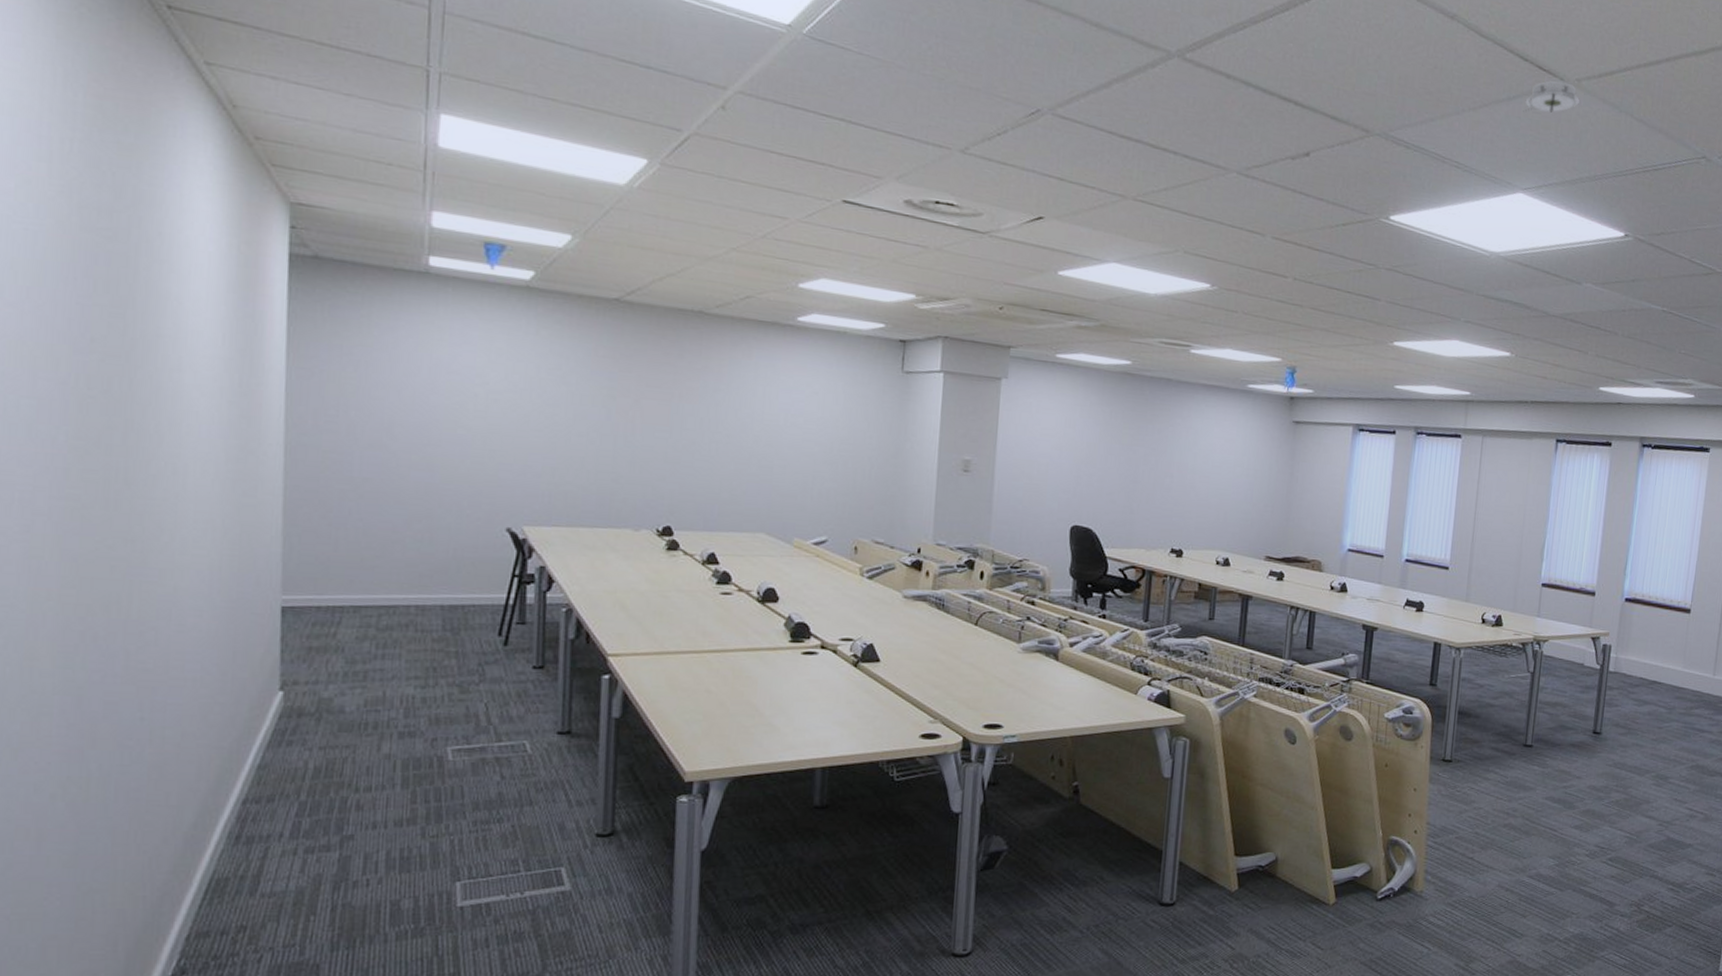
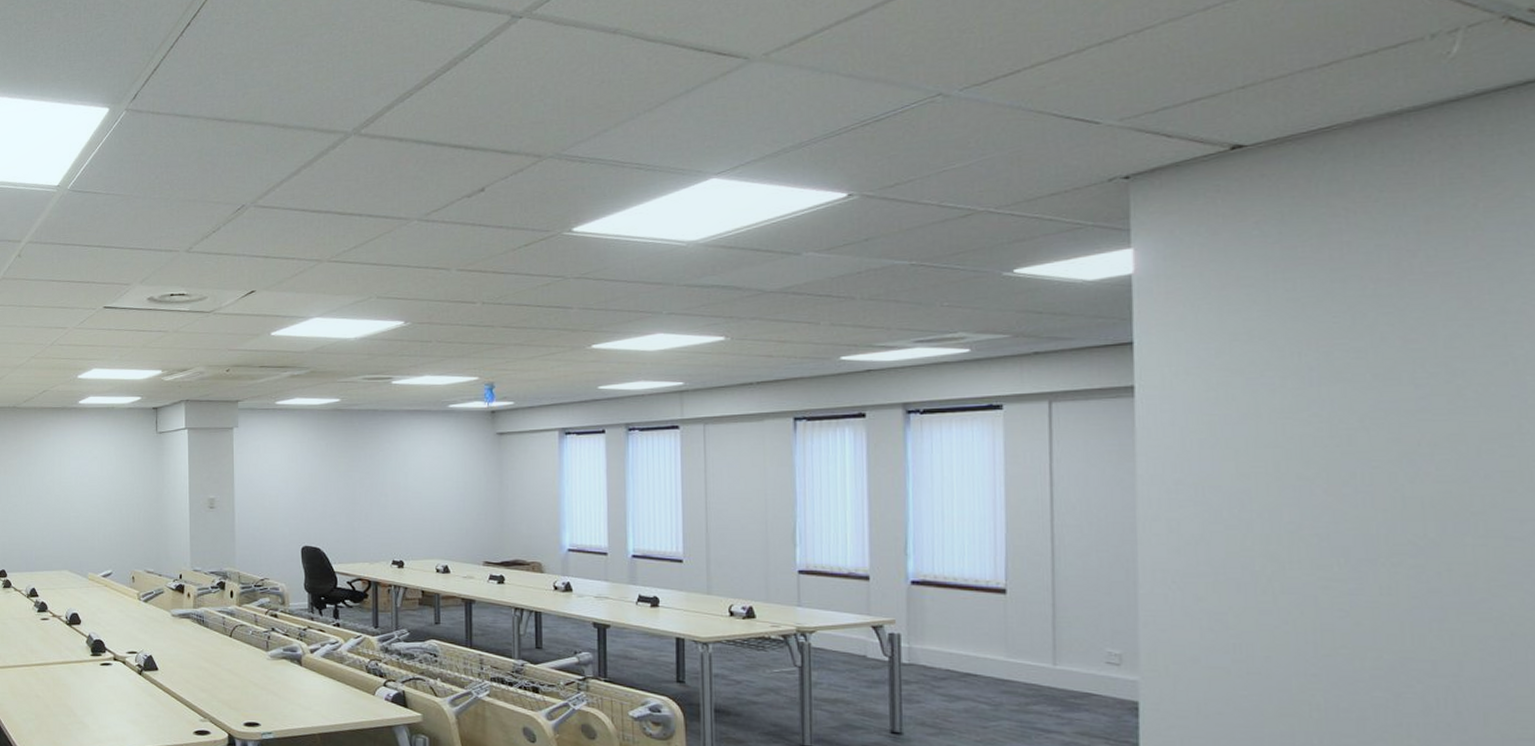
smoke detector: present [1523,80,1580,113] -> none [705,60,770,100]

